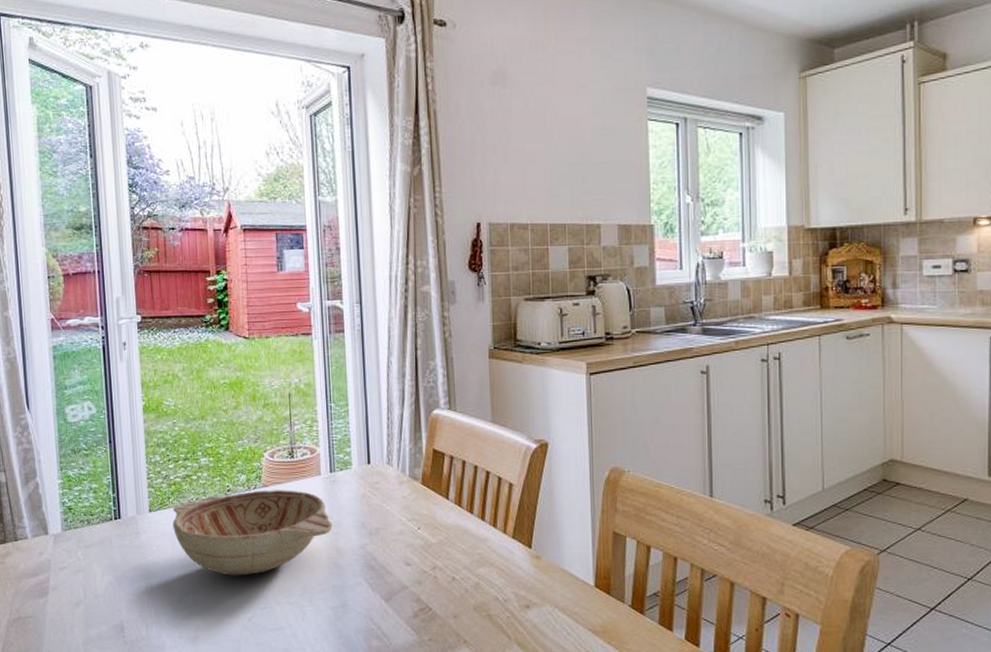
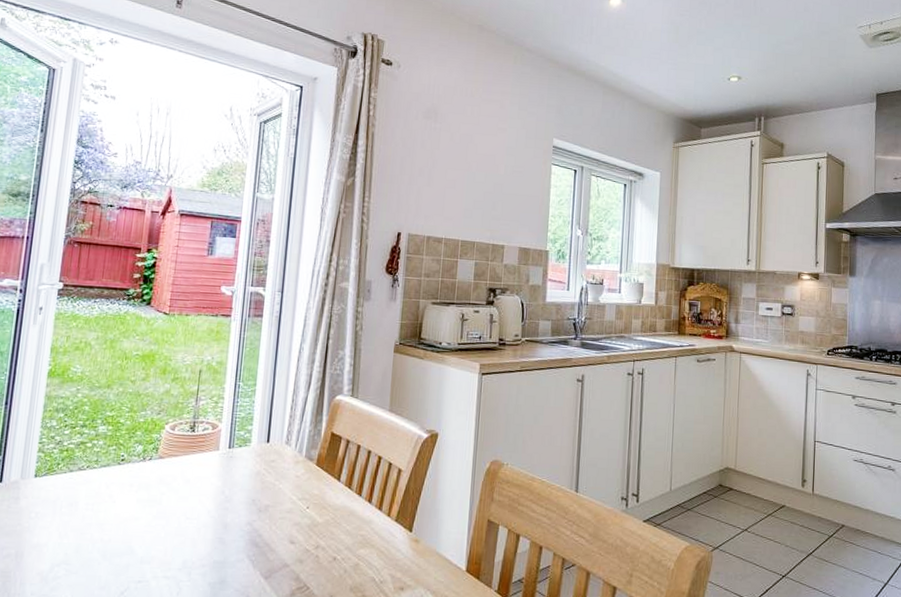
decorative bowl: present [173,490,333,576] -> none [57,461,223,547]

